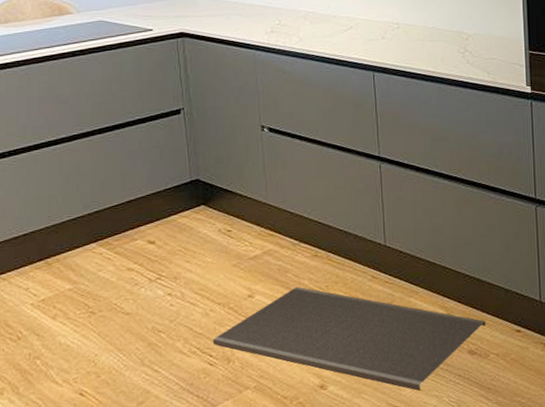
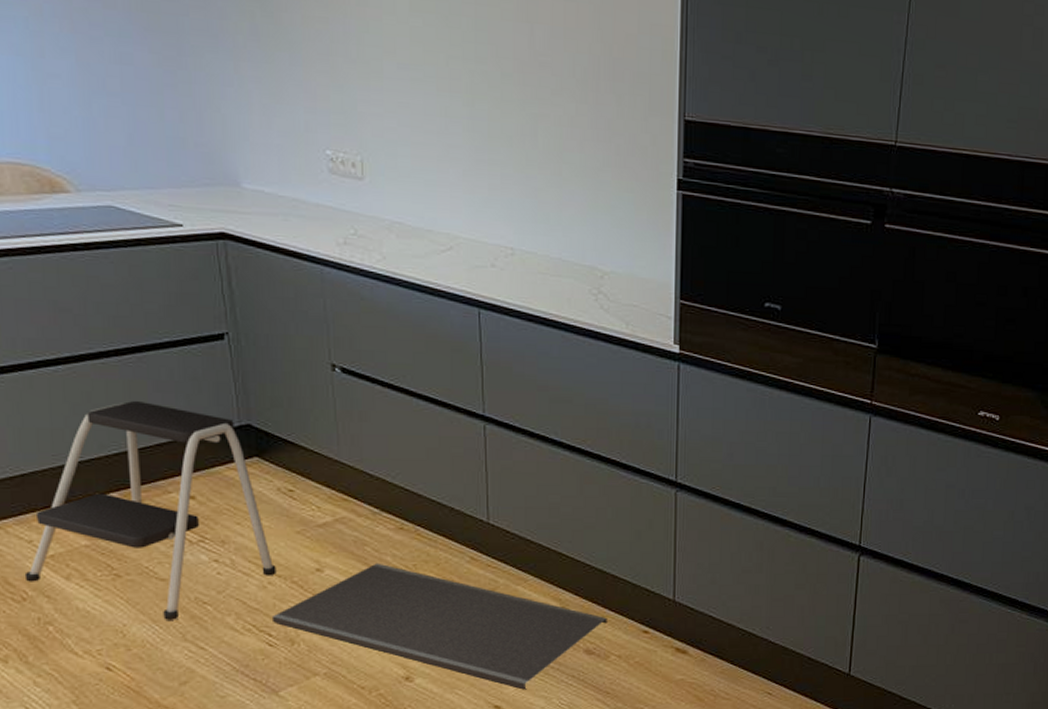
step stool: none [21,167,217,349] -> present [24,400,277,620]

